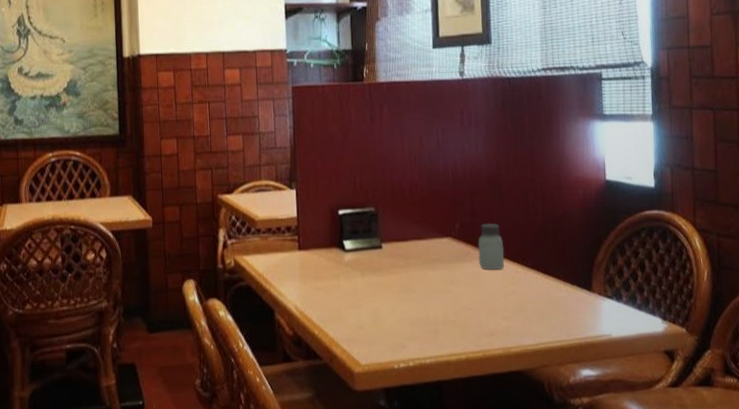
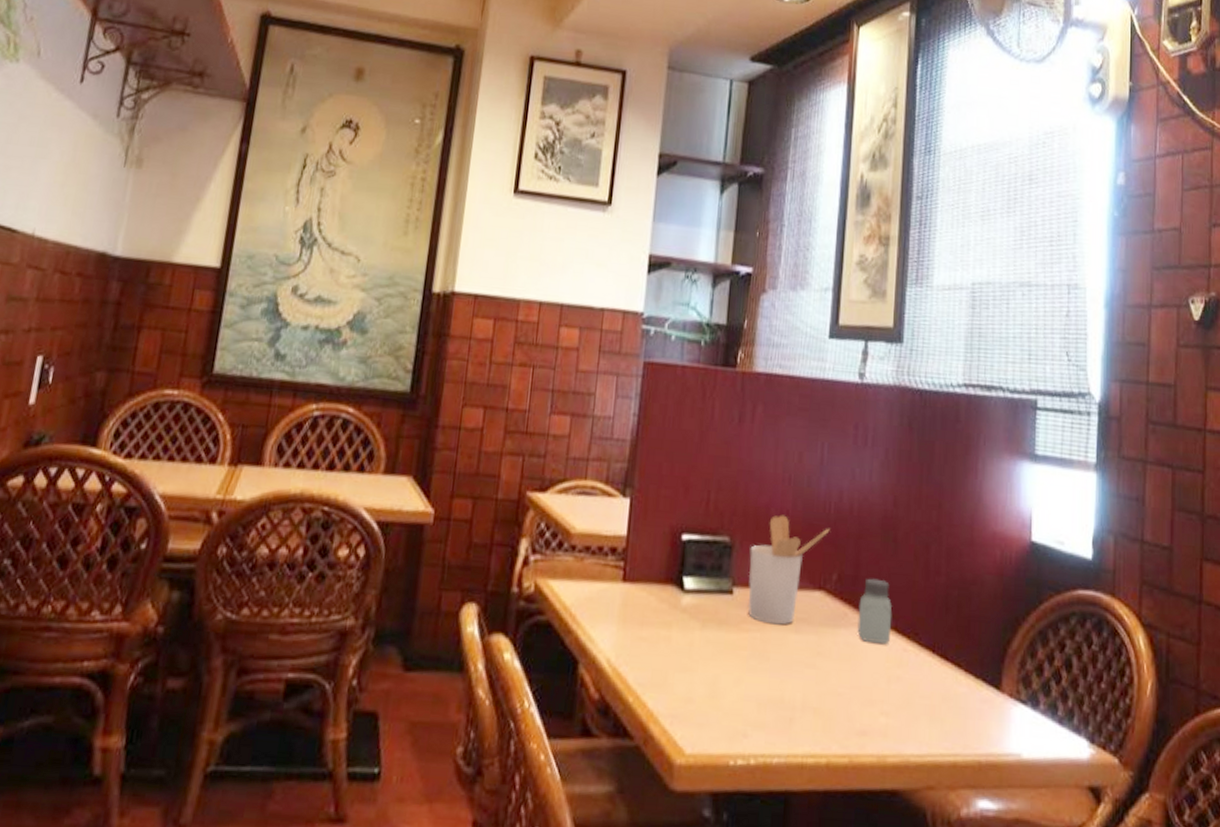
utensil holder: none [391,186,450,266] -> present [747,515,830,625]

